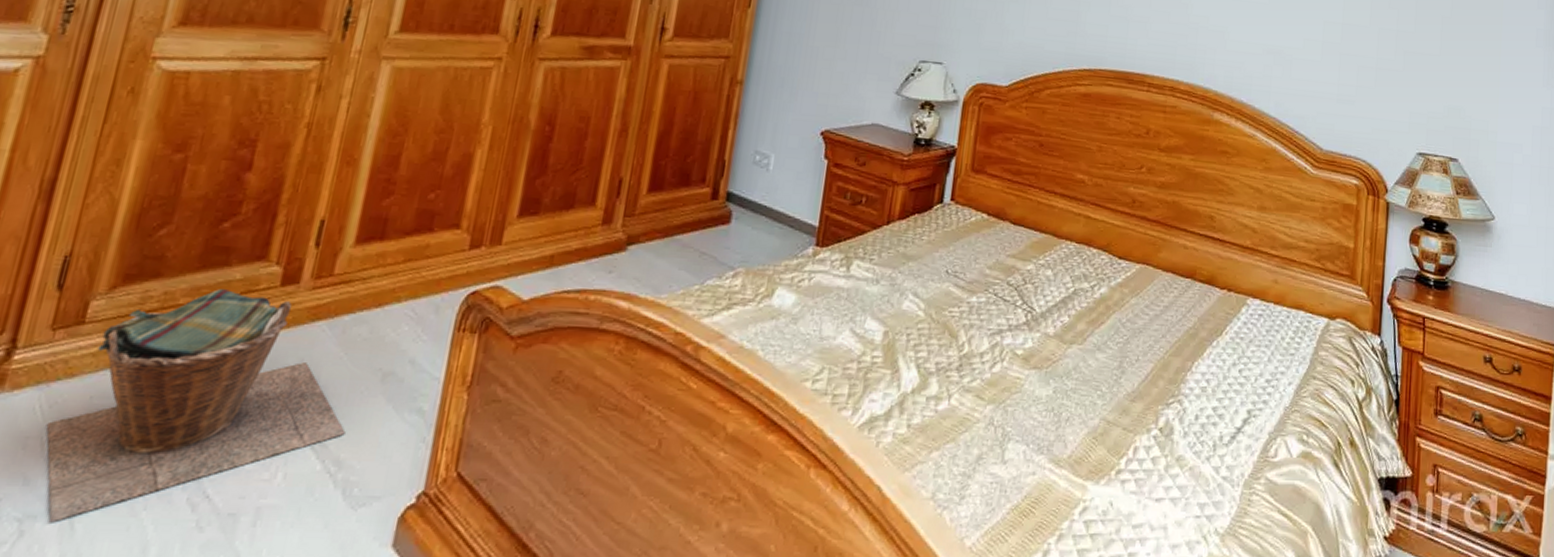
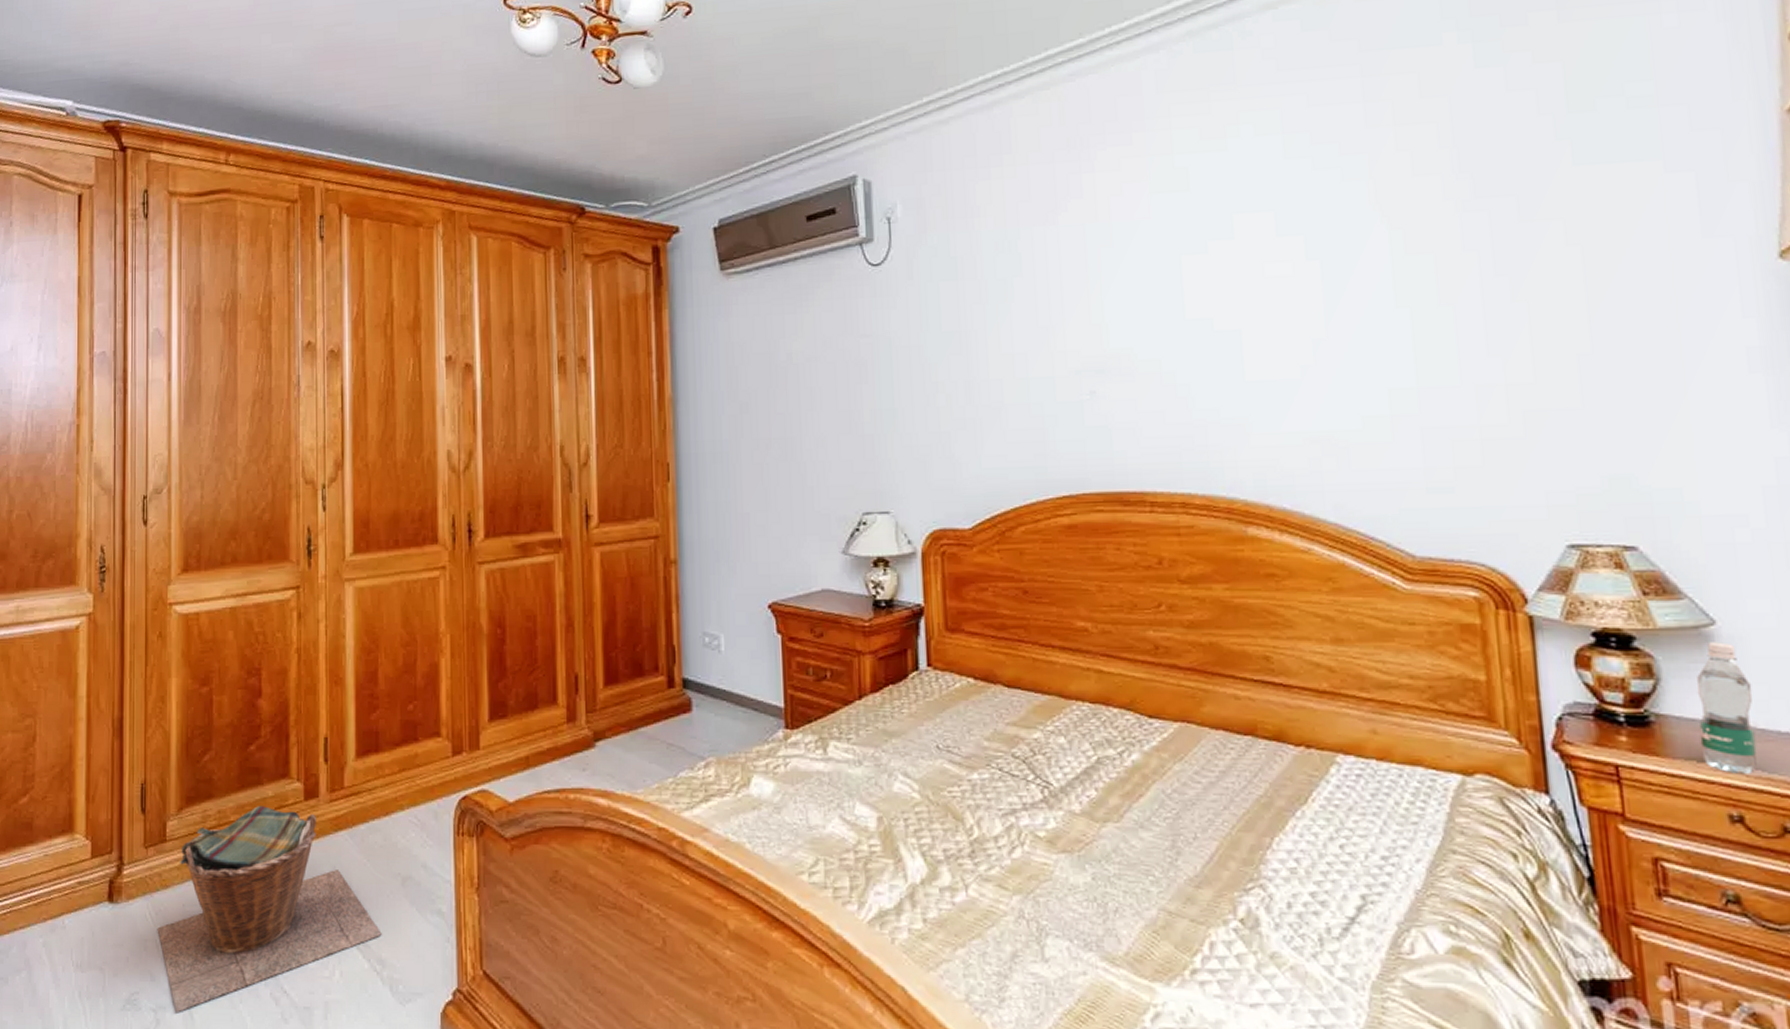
bottle: none [1474,232,1509,329] -> present [1696,642,1757,776]

